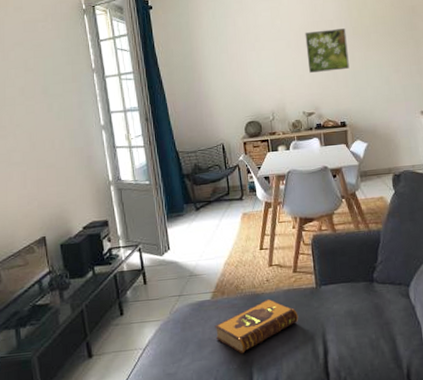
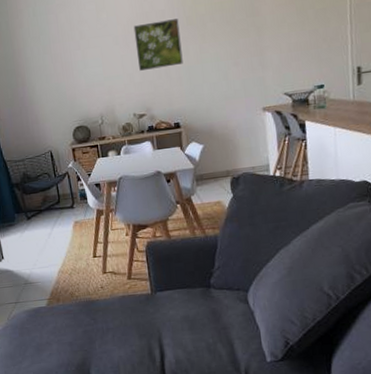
hardback book: present [214,298,299,354] -> none [51,305,135,357]

